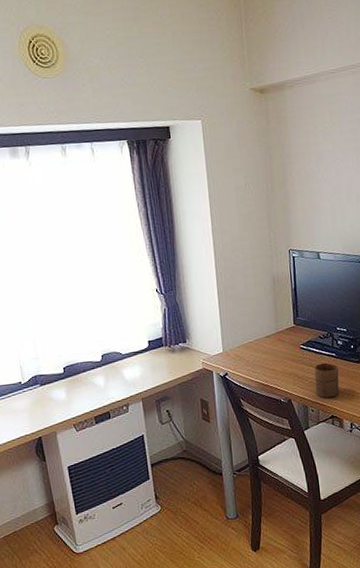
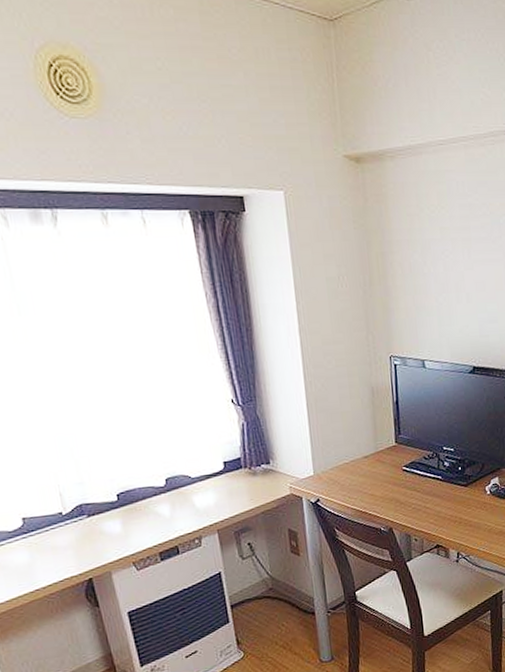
cup: present [314,362,339,398] -> none [417,486,446,526]

